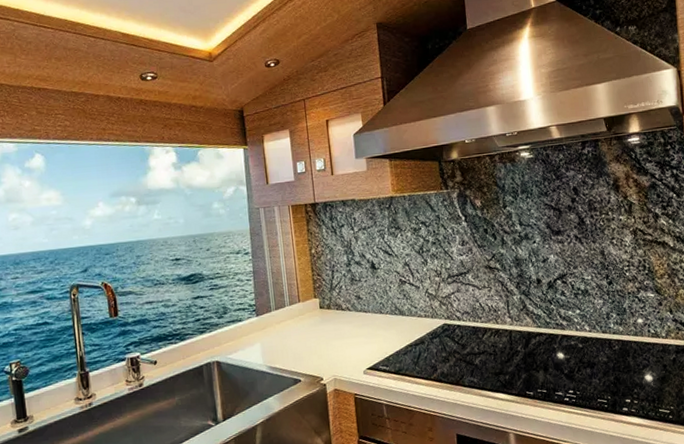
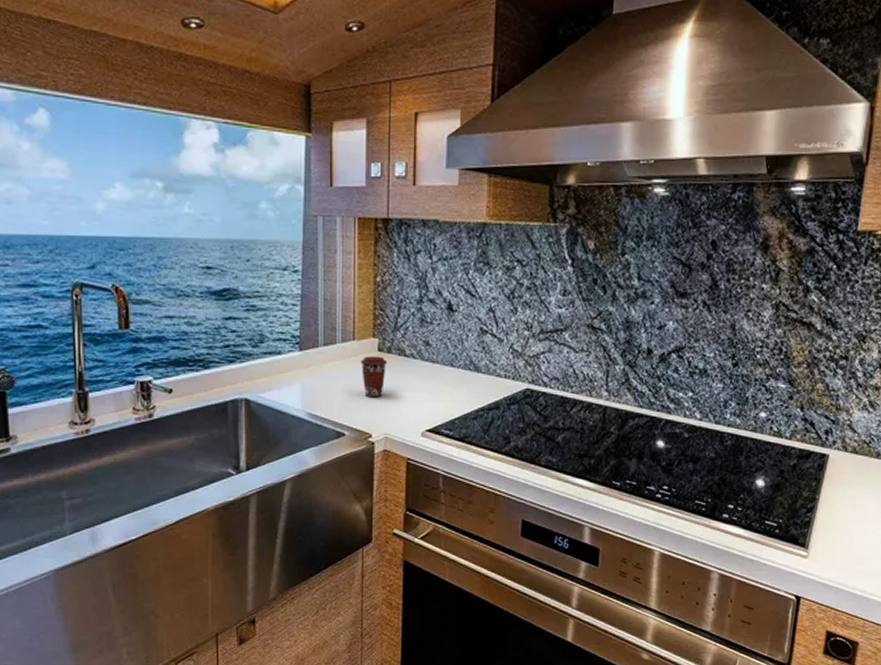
coffee cup: none [306,312,329,347] -> present [360,356,388,398]

